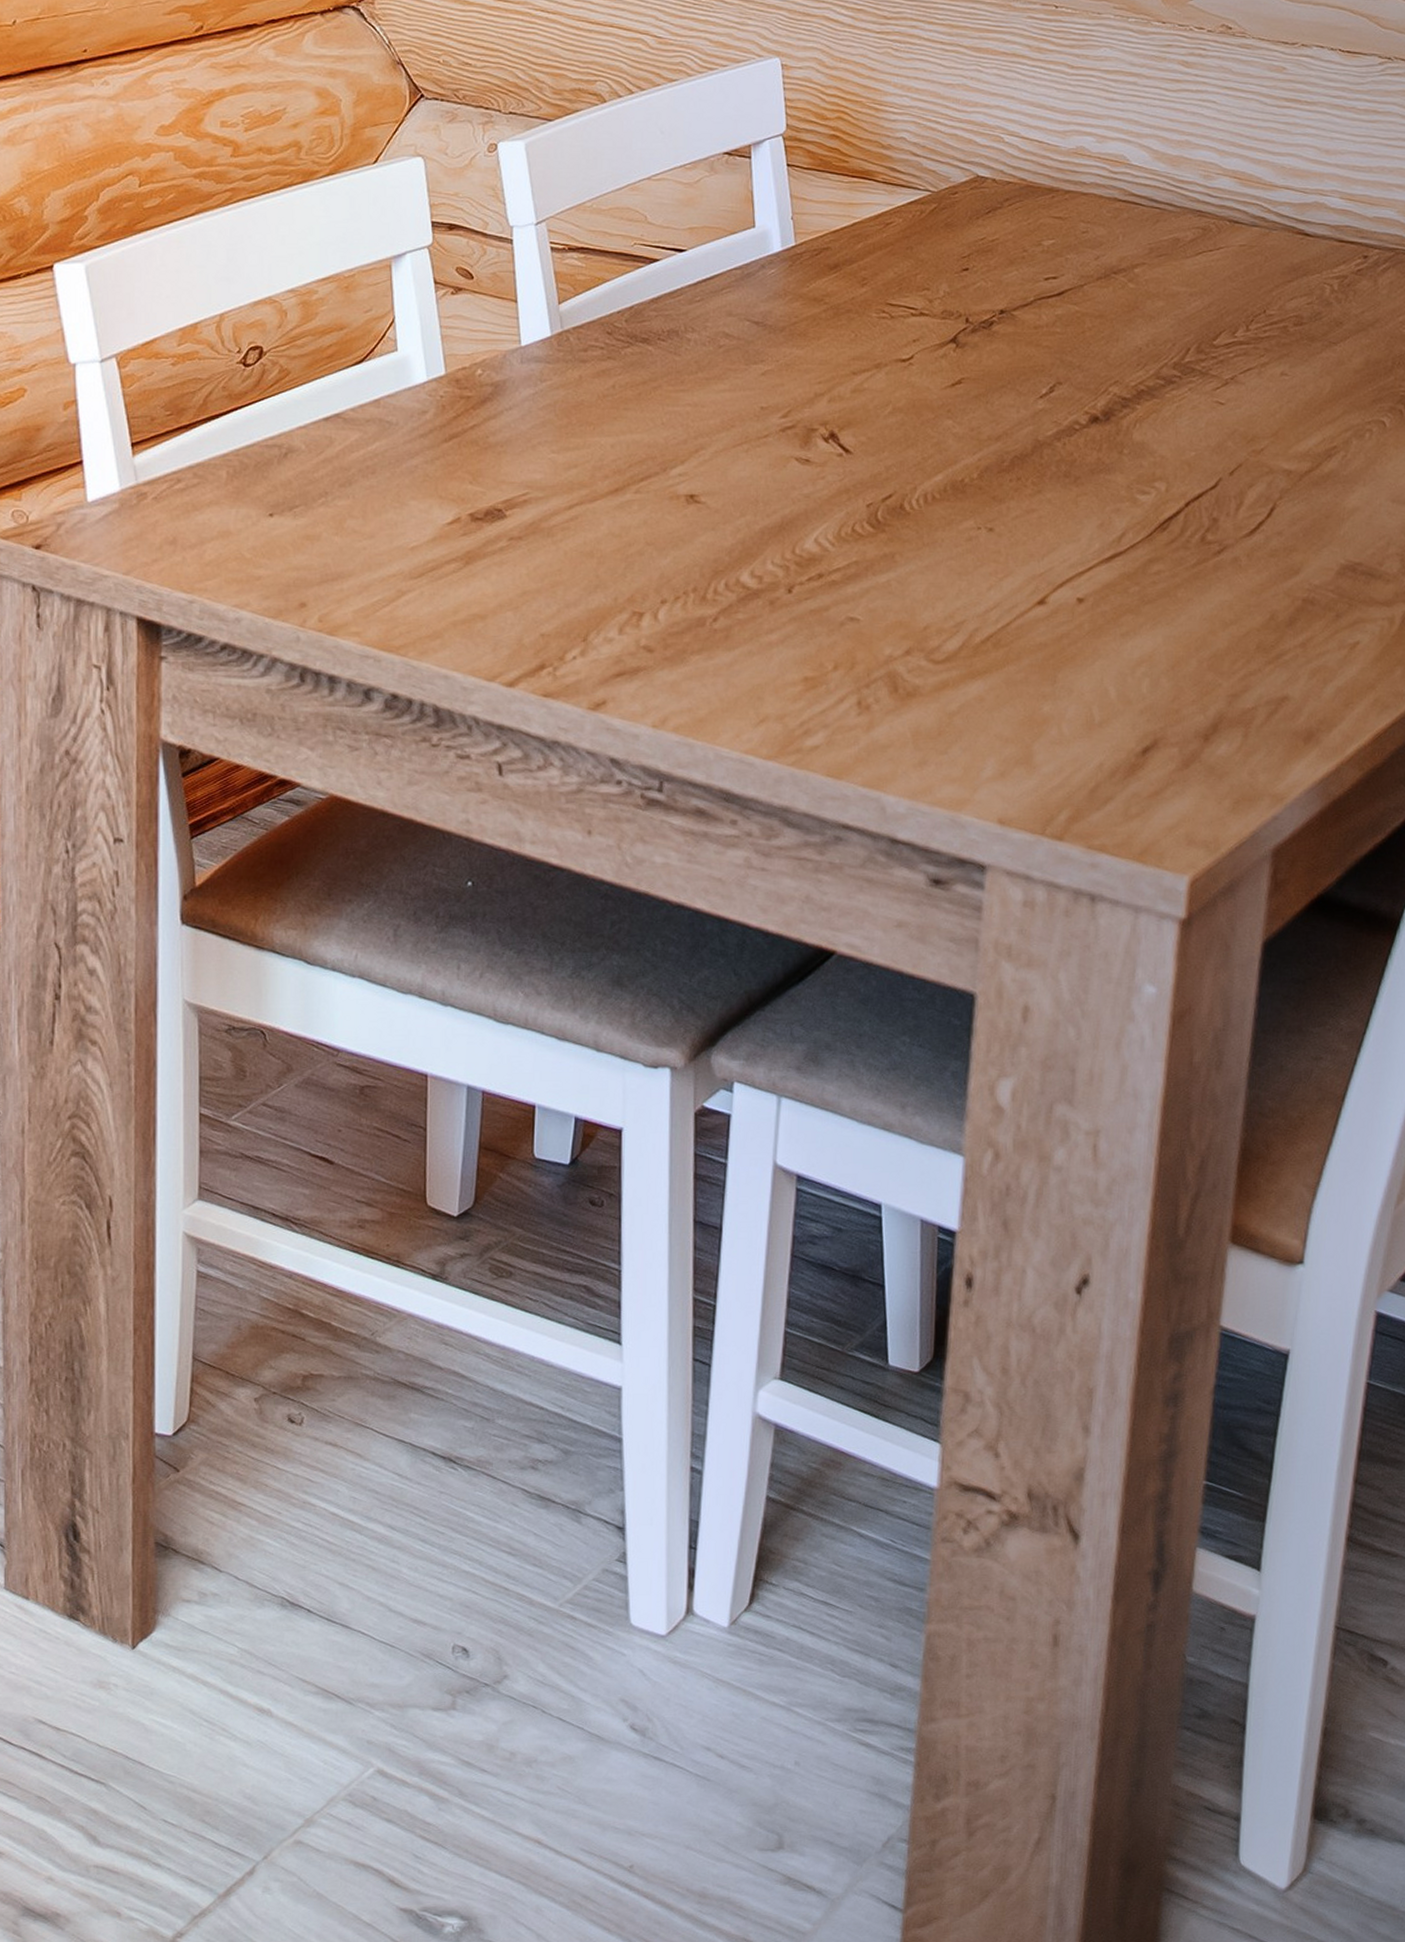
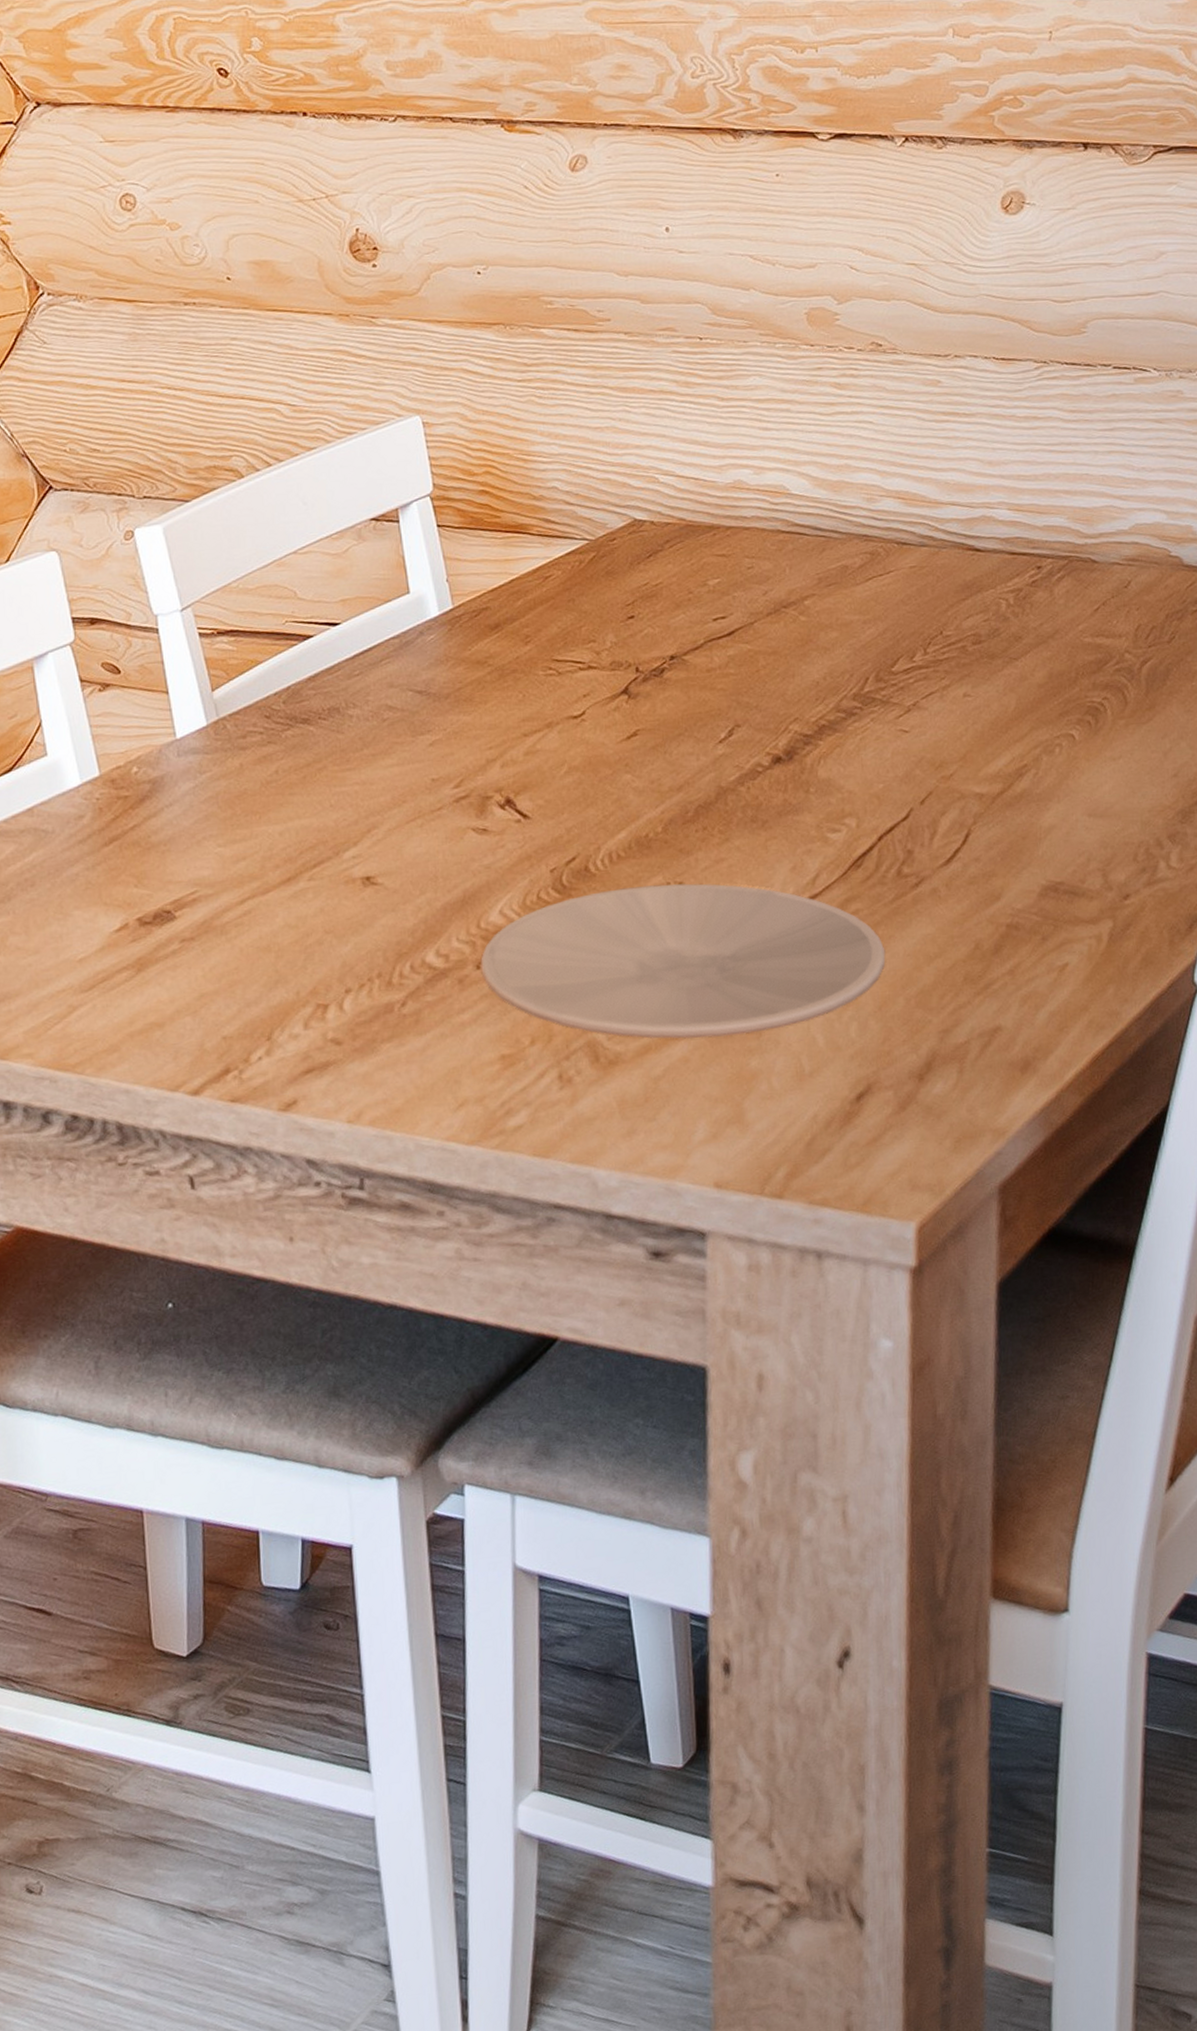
plate: none [792,529,1183,680] -> present [480,883,886,1039]

